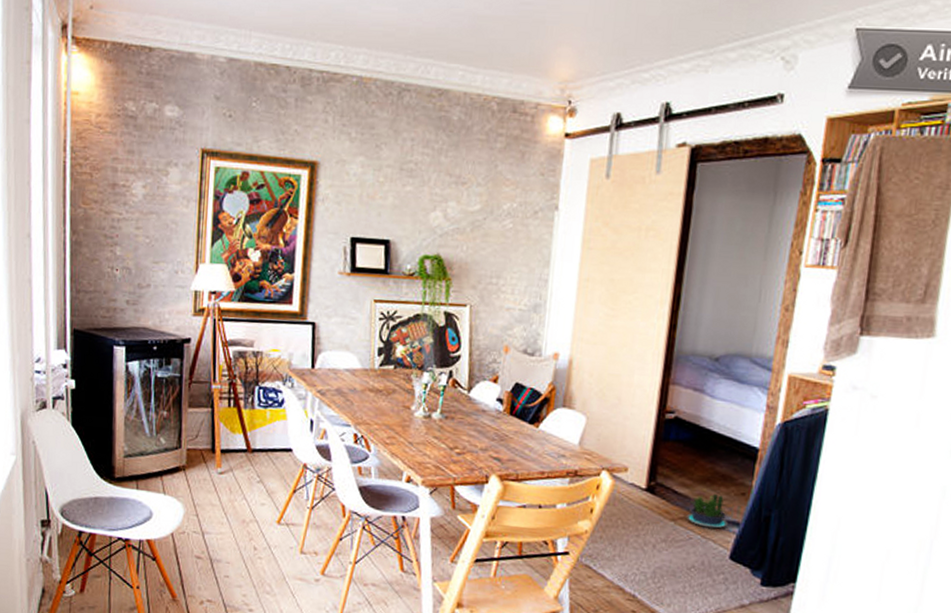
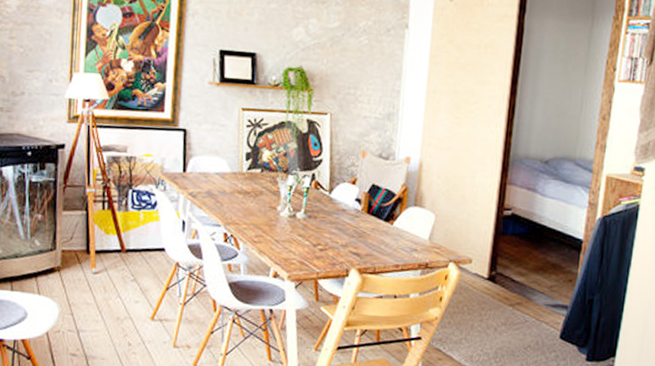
potted plant: present [686,493,729,529] -> none [522,281,559,312]

